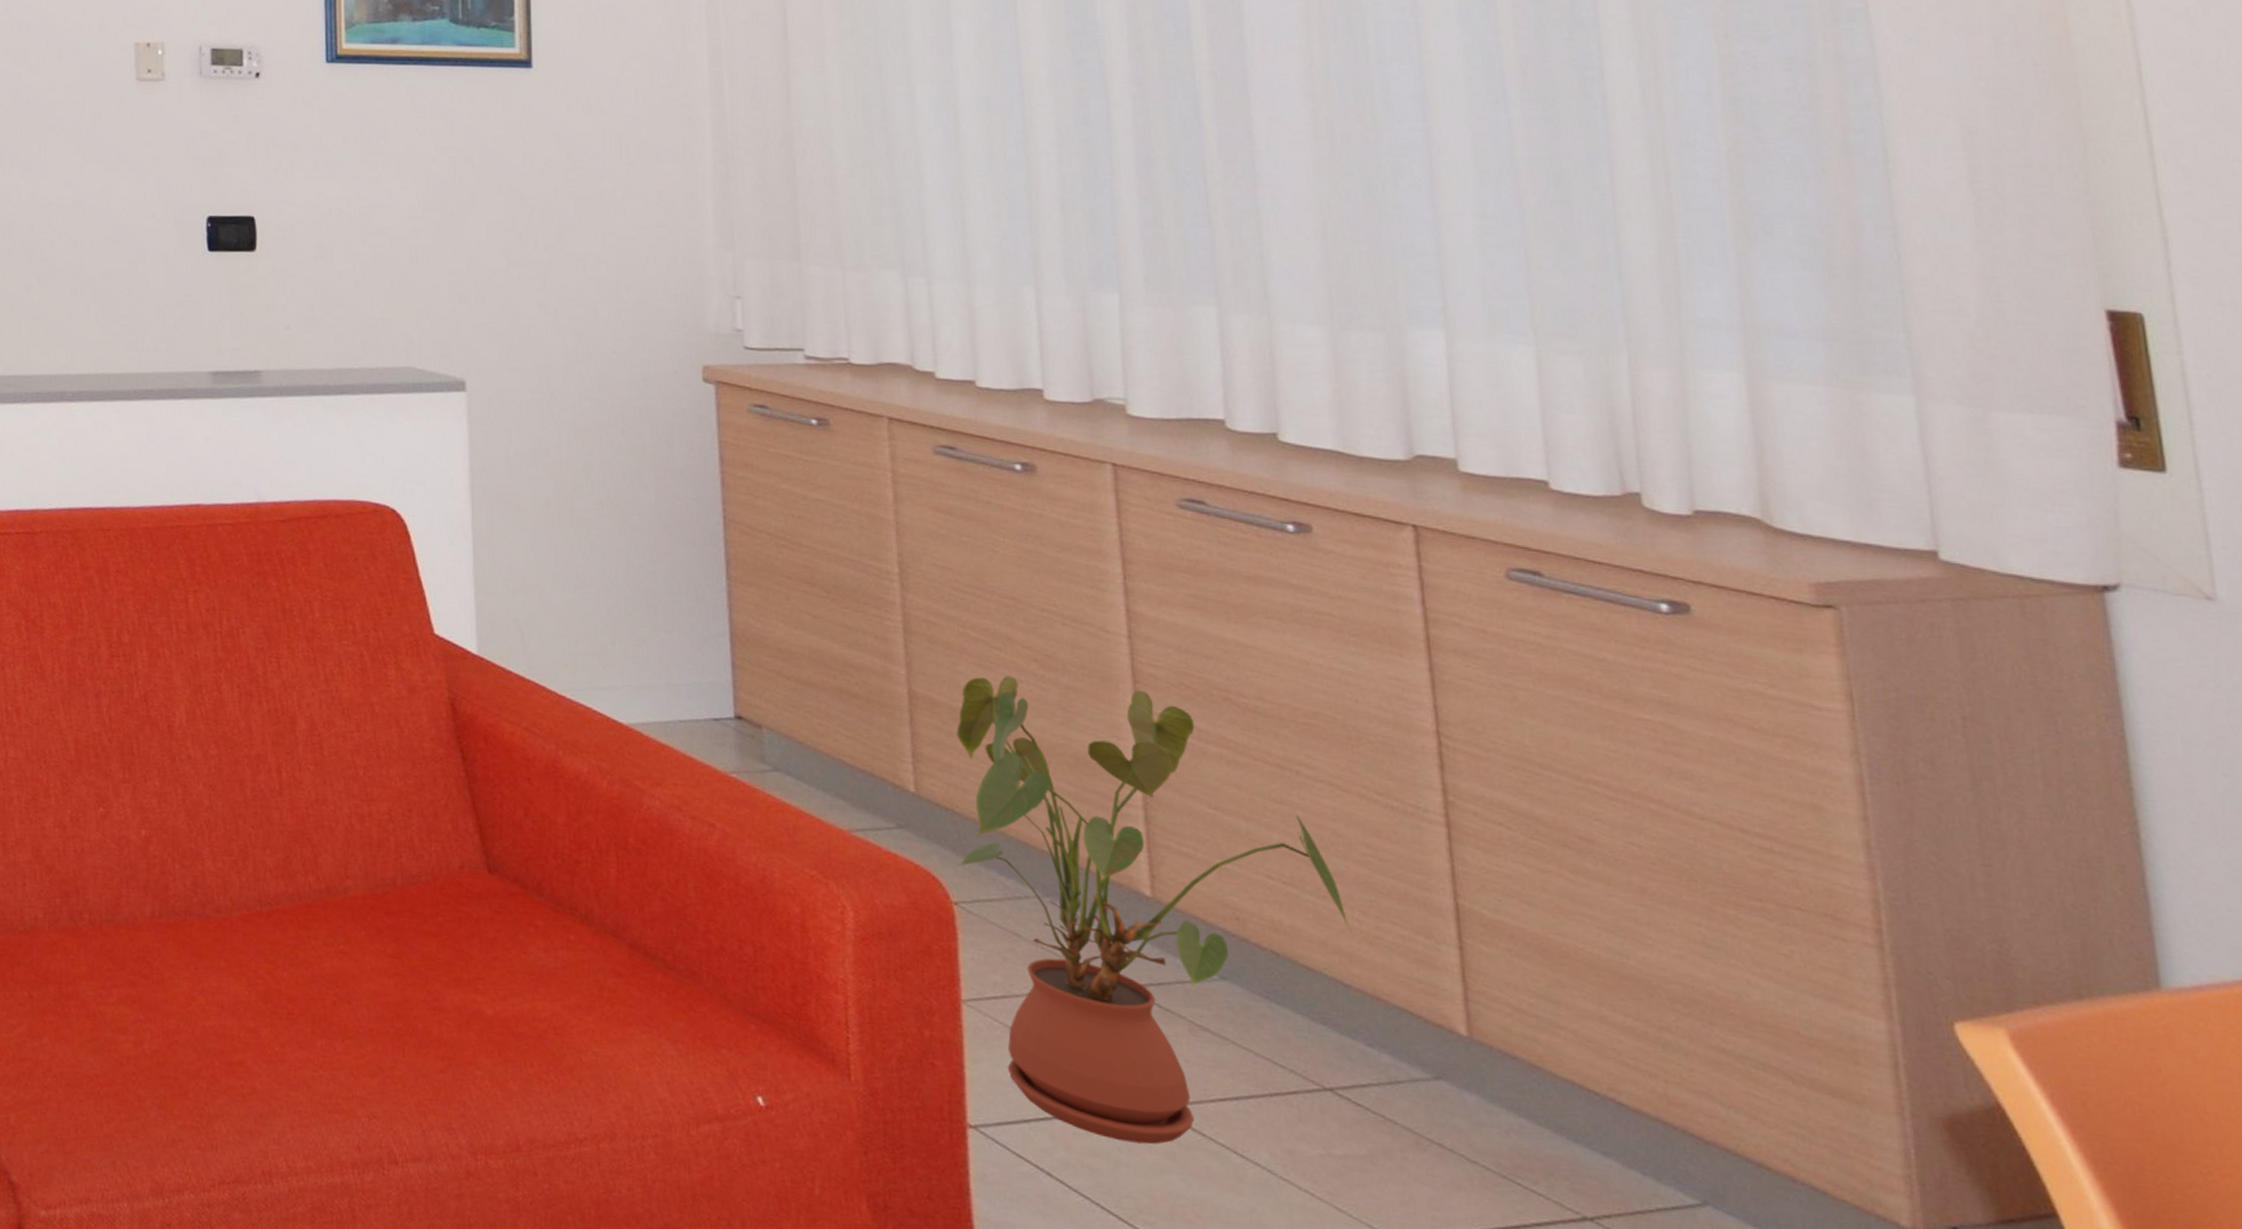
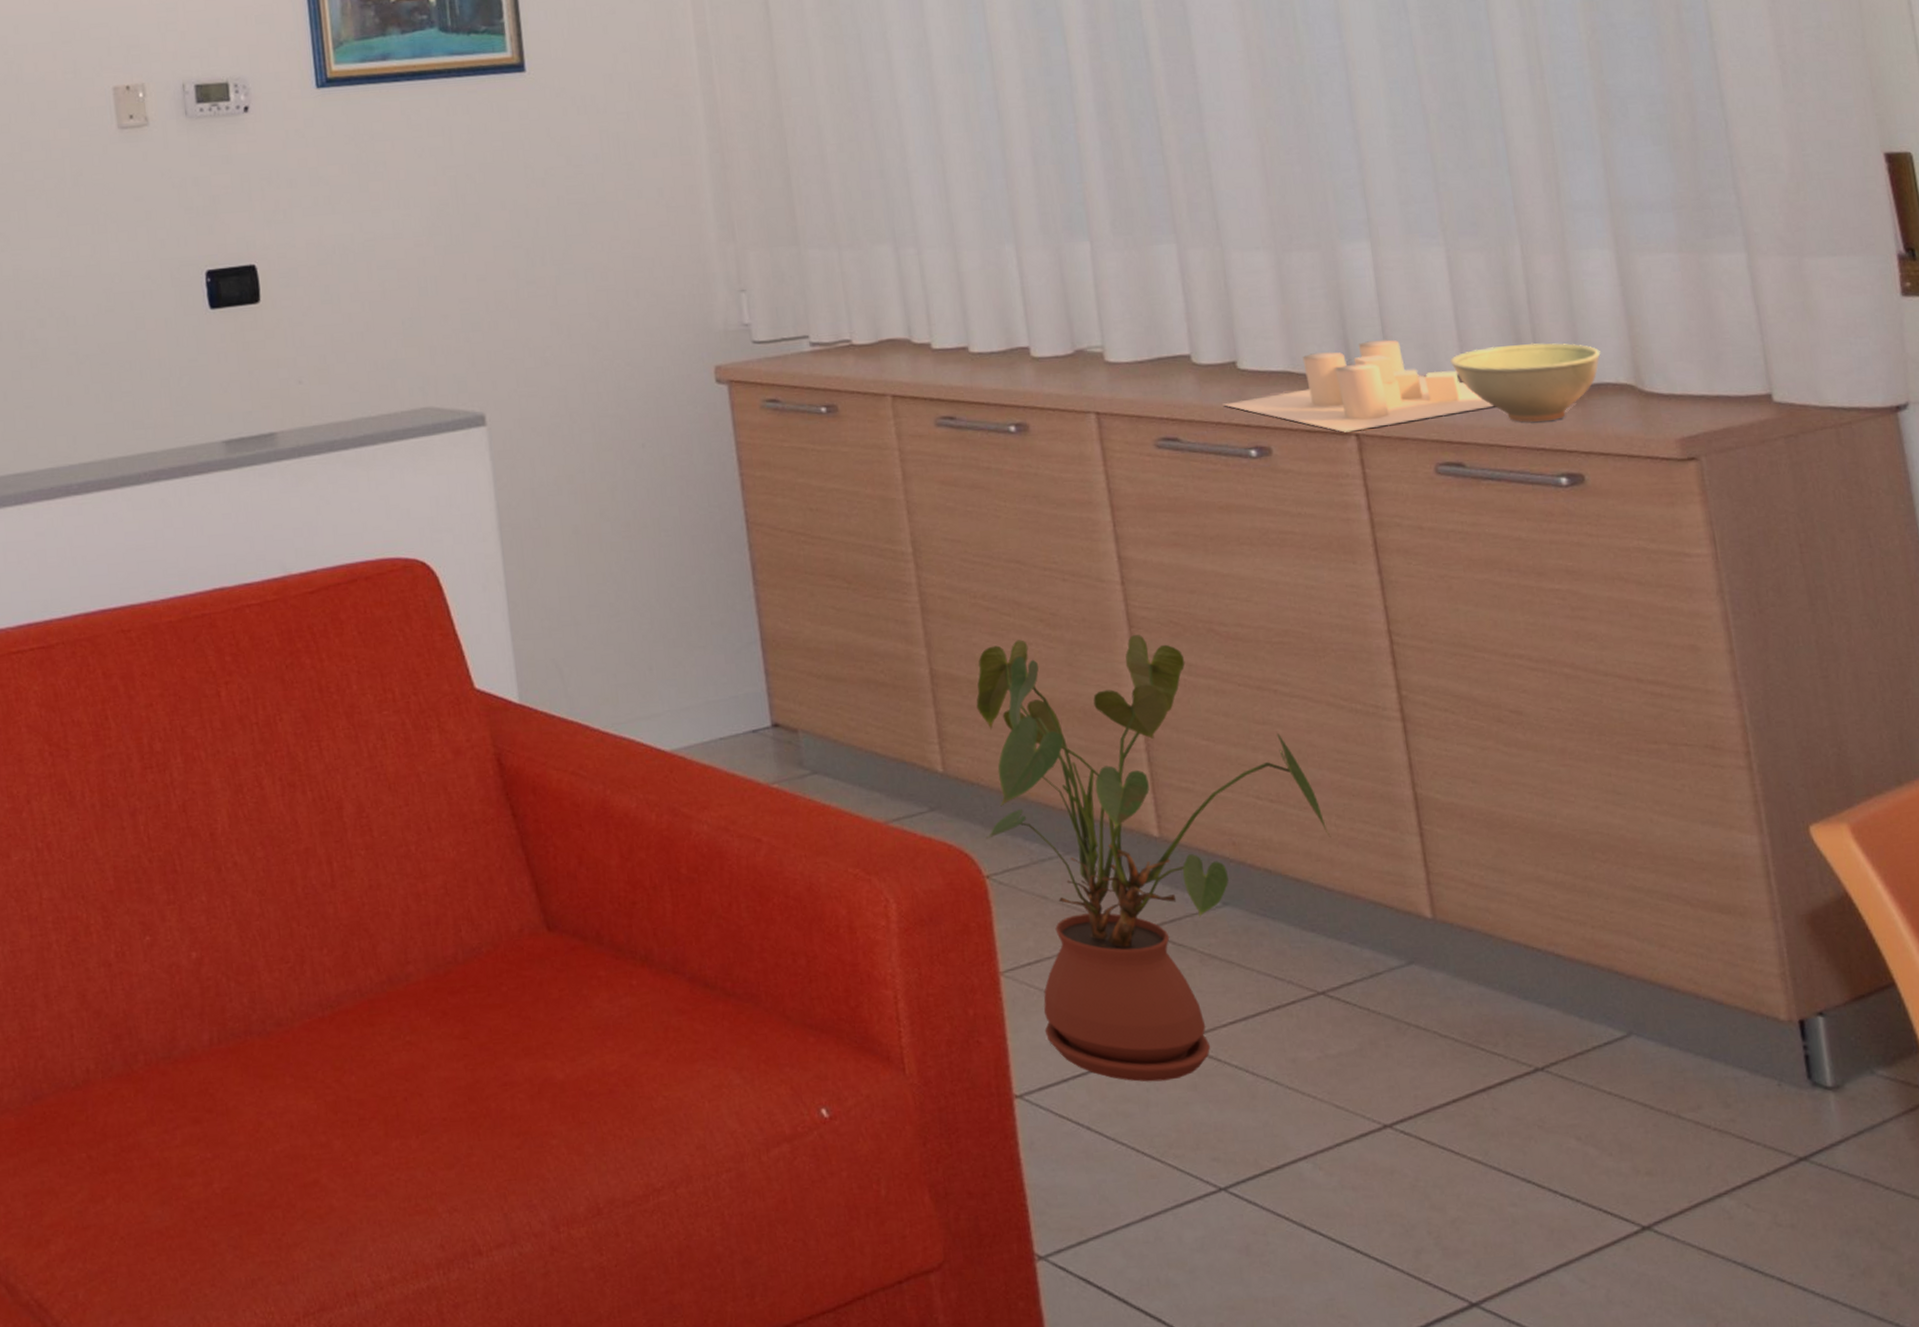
candle: none [1258,432,1582,522] -> present [1223,339,1494,433]
bowl: none [1533,456,1720,543] -> present [1450,343,1601,422]

